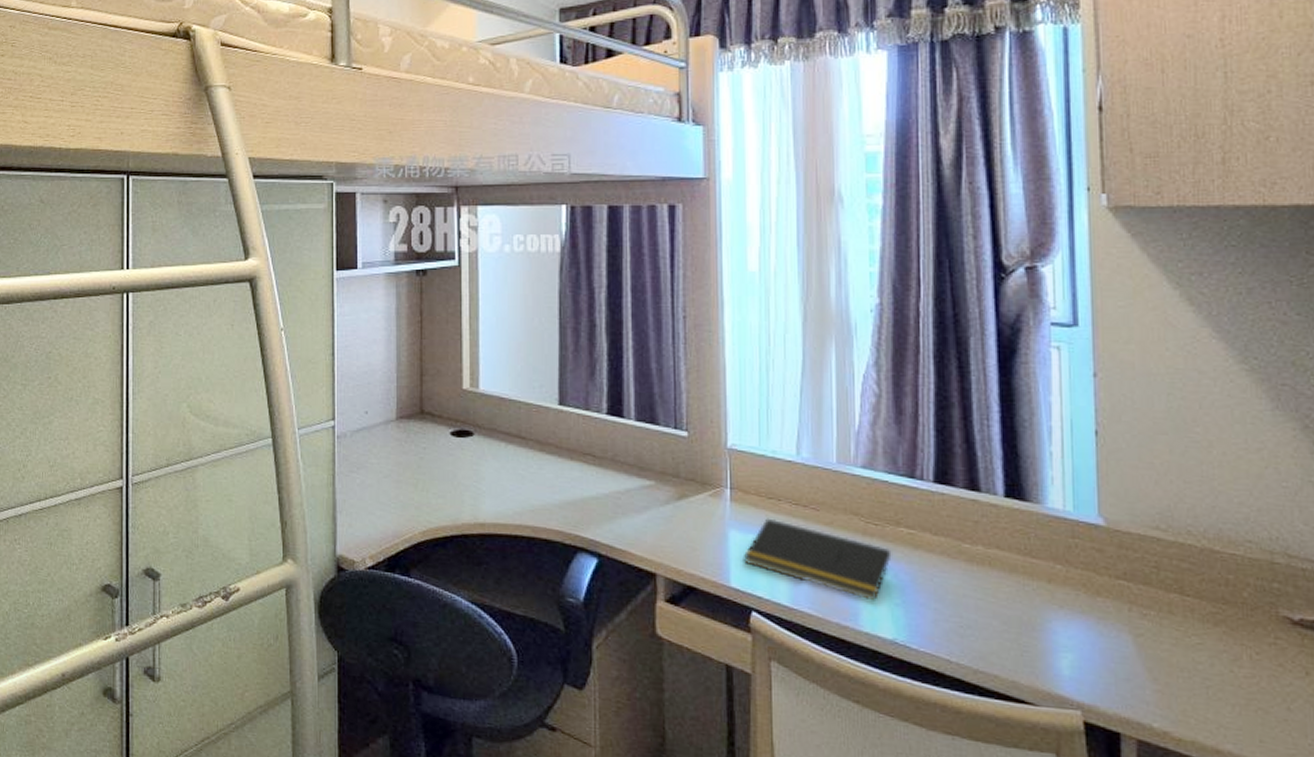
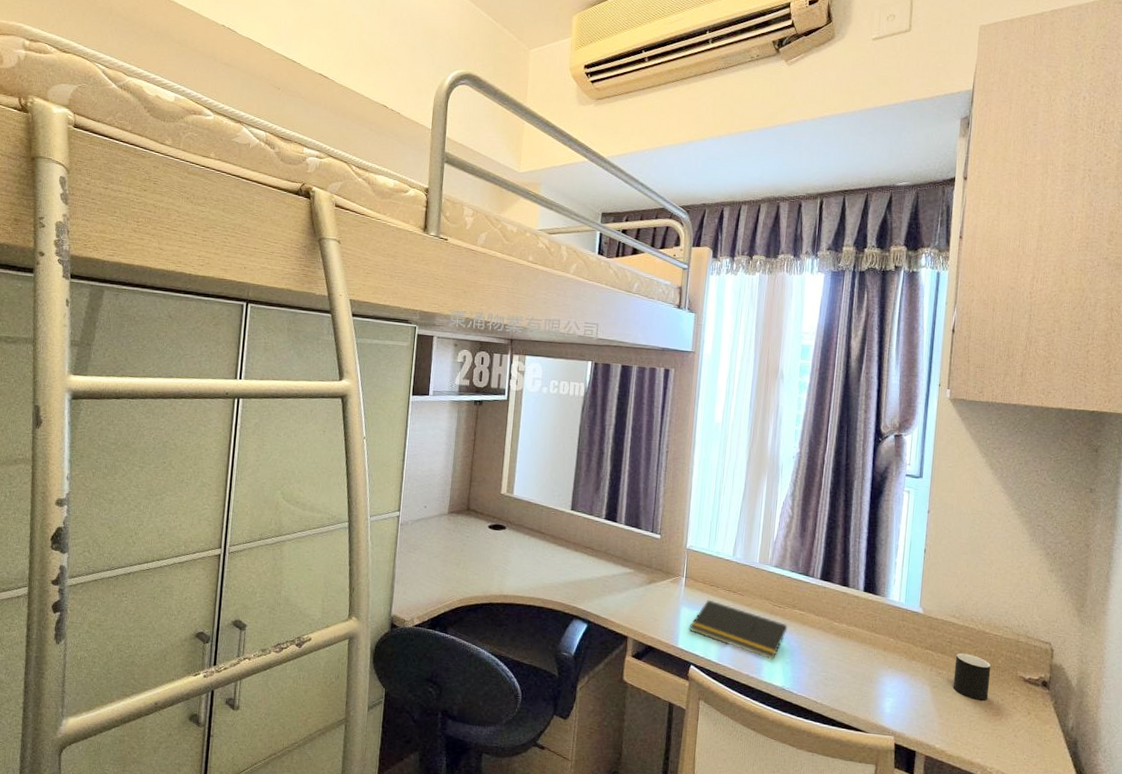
cup: none [1168,582,1233,657] -> present [953,652,991,702]

